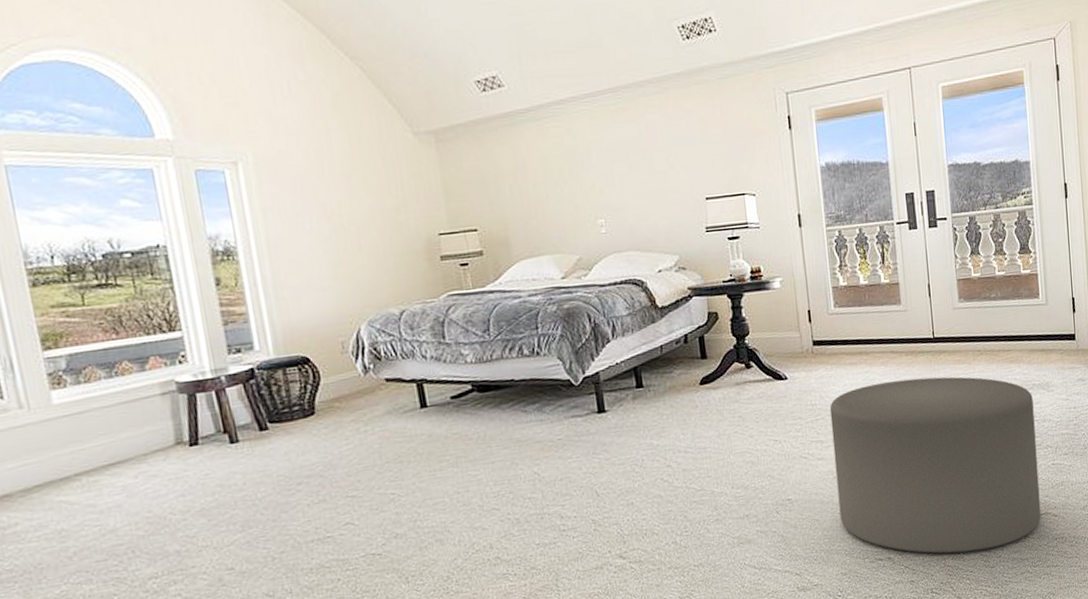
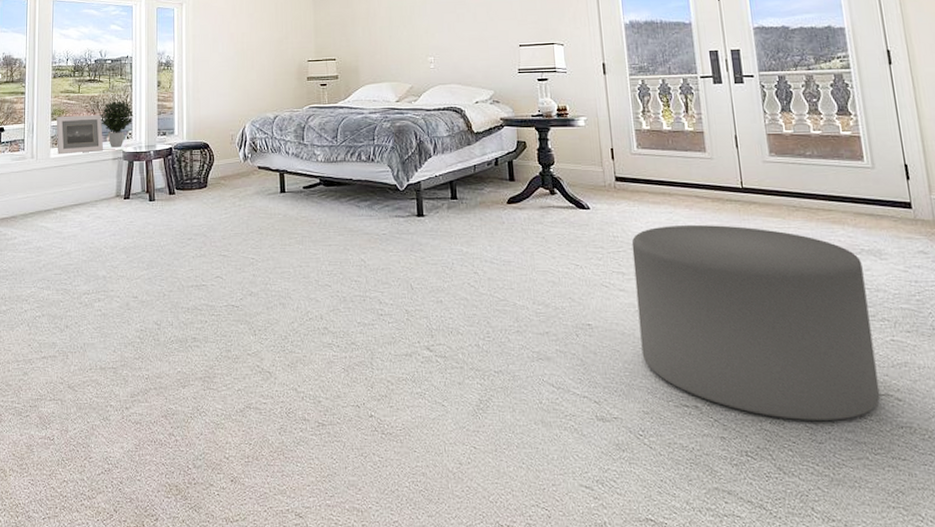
picture frame: none [50,334,144,399] -> present [56,114,104,155]
potted plant: none [127,311,185,379] -> present [100,101,134,148]

